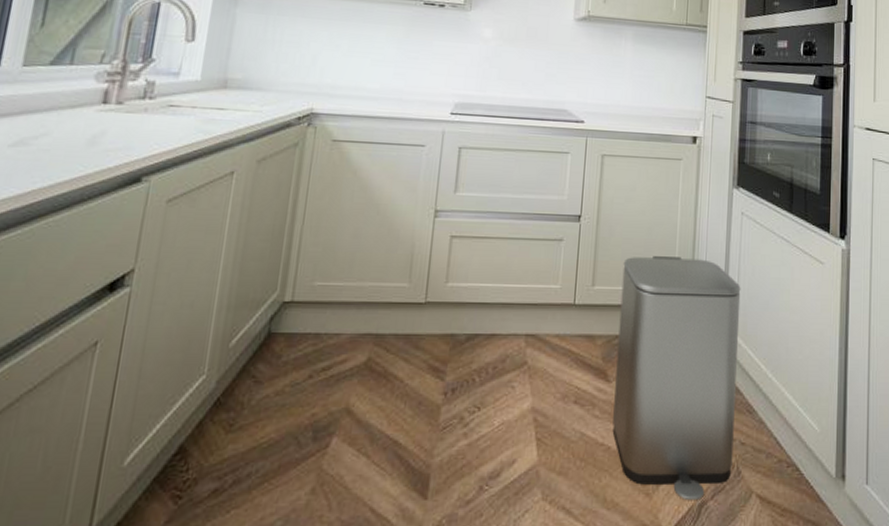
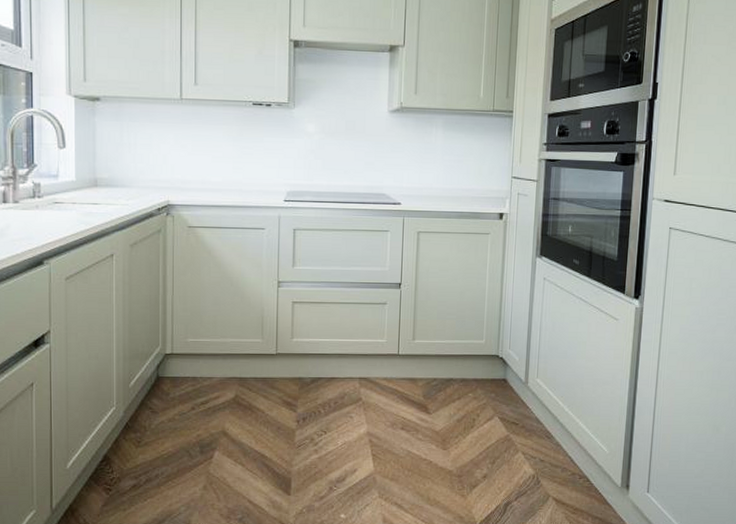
pedal bin: present [612,256,741,501] -> none [433,316,542,501]

